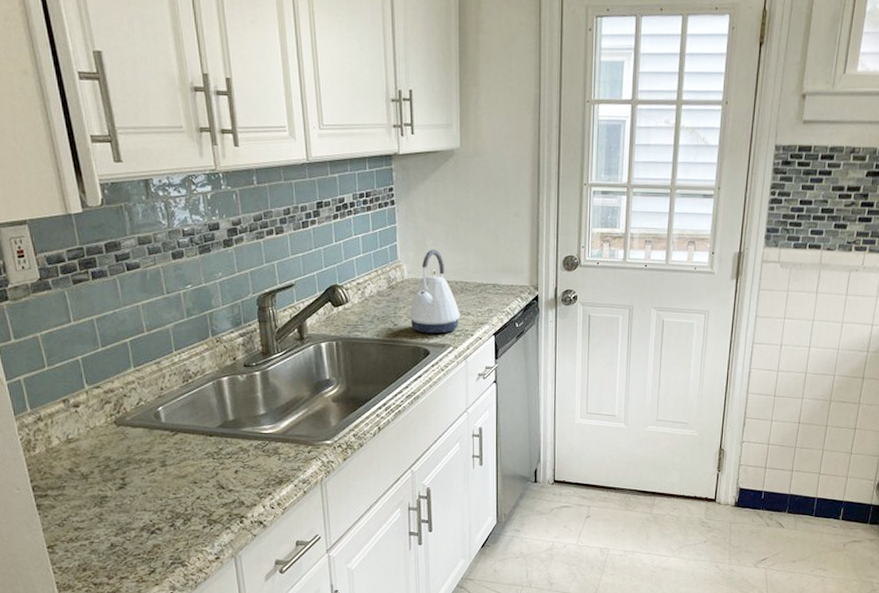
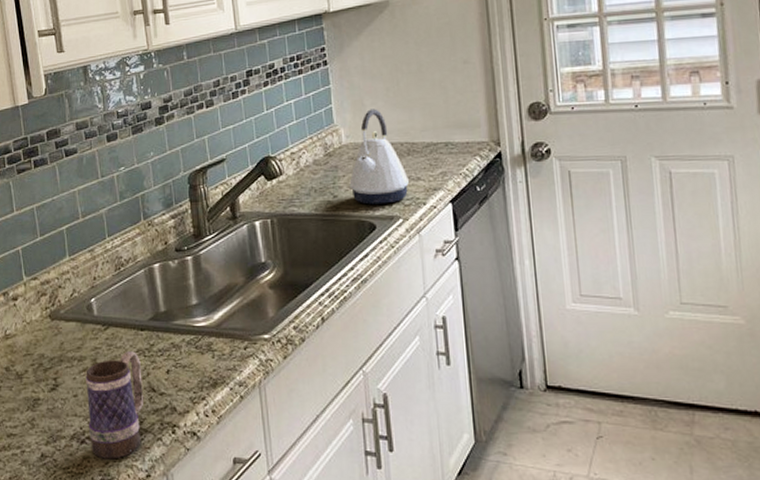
mug: none [154,454,213,546] -> present [85,351,144,460]

